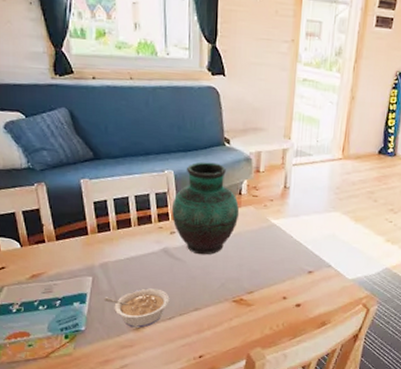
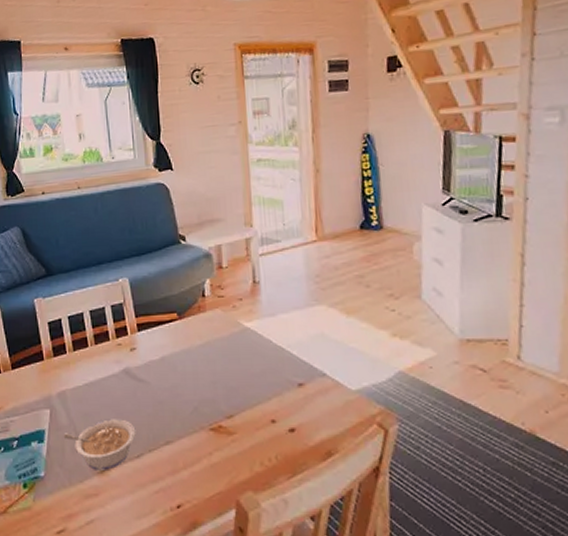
vase: present [171,162,240,255] -> none [129,263,206,373]

